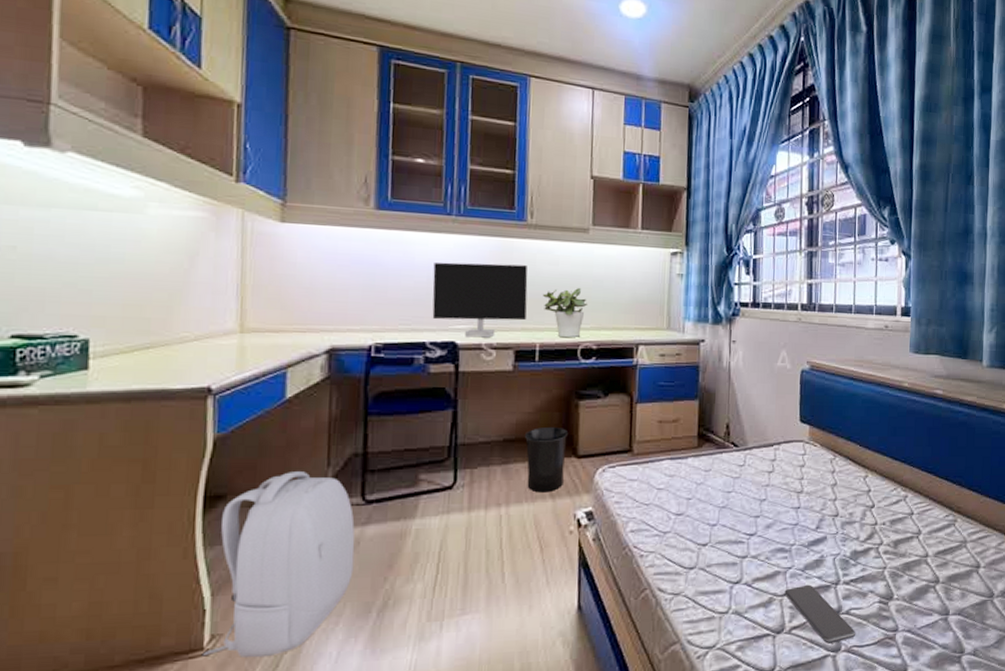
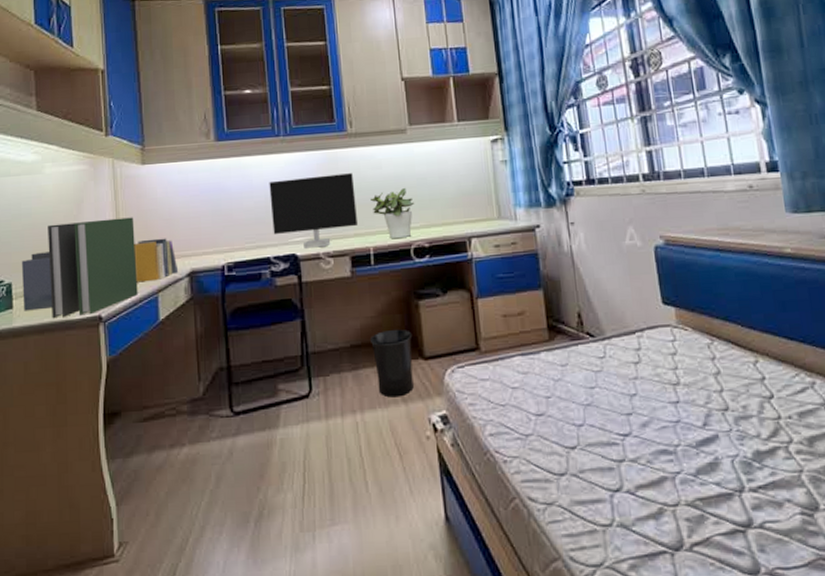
books: none [103,307,148,375] -> present [21,252,53,311]
binder: none [143,276,265,386] -> present [48,217,138,319]
backpack: present [201,472,355,658] -> none [113,387,230,566]
books: none [260,307,316,355] -> present [134,238,179,283]
smartphone: present [784,584,856,644] -> none [676,492,778,564]

